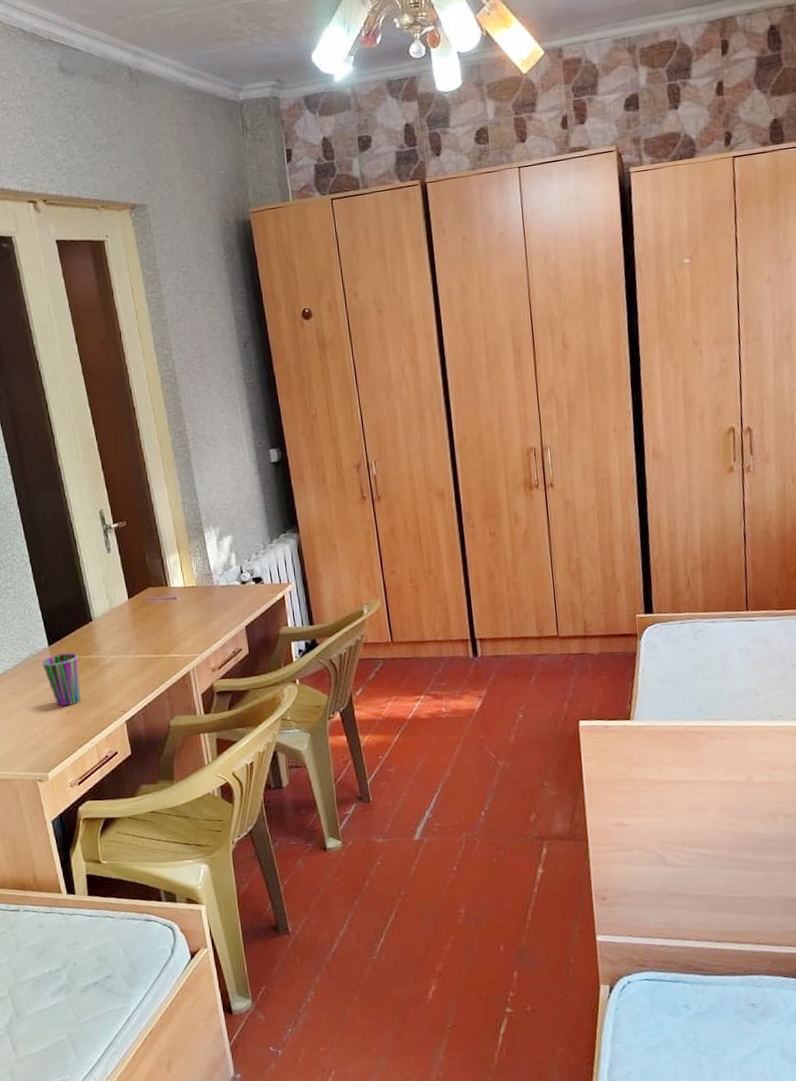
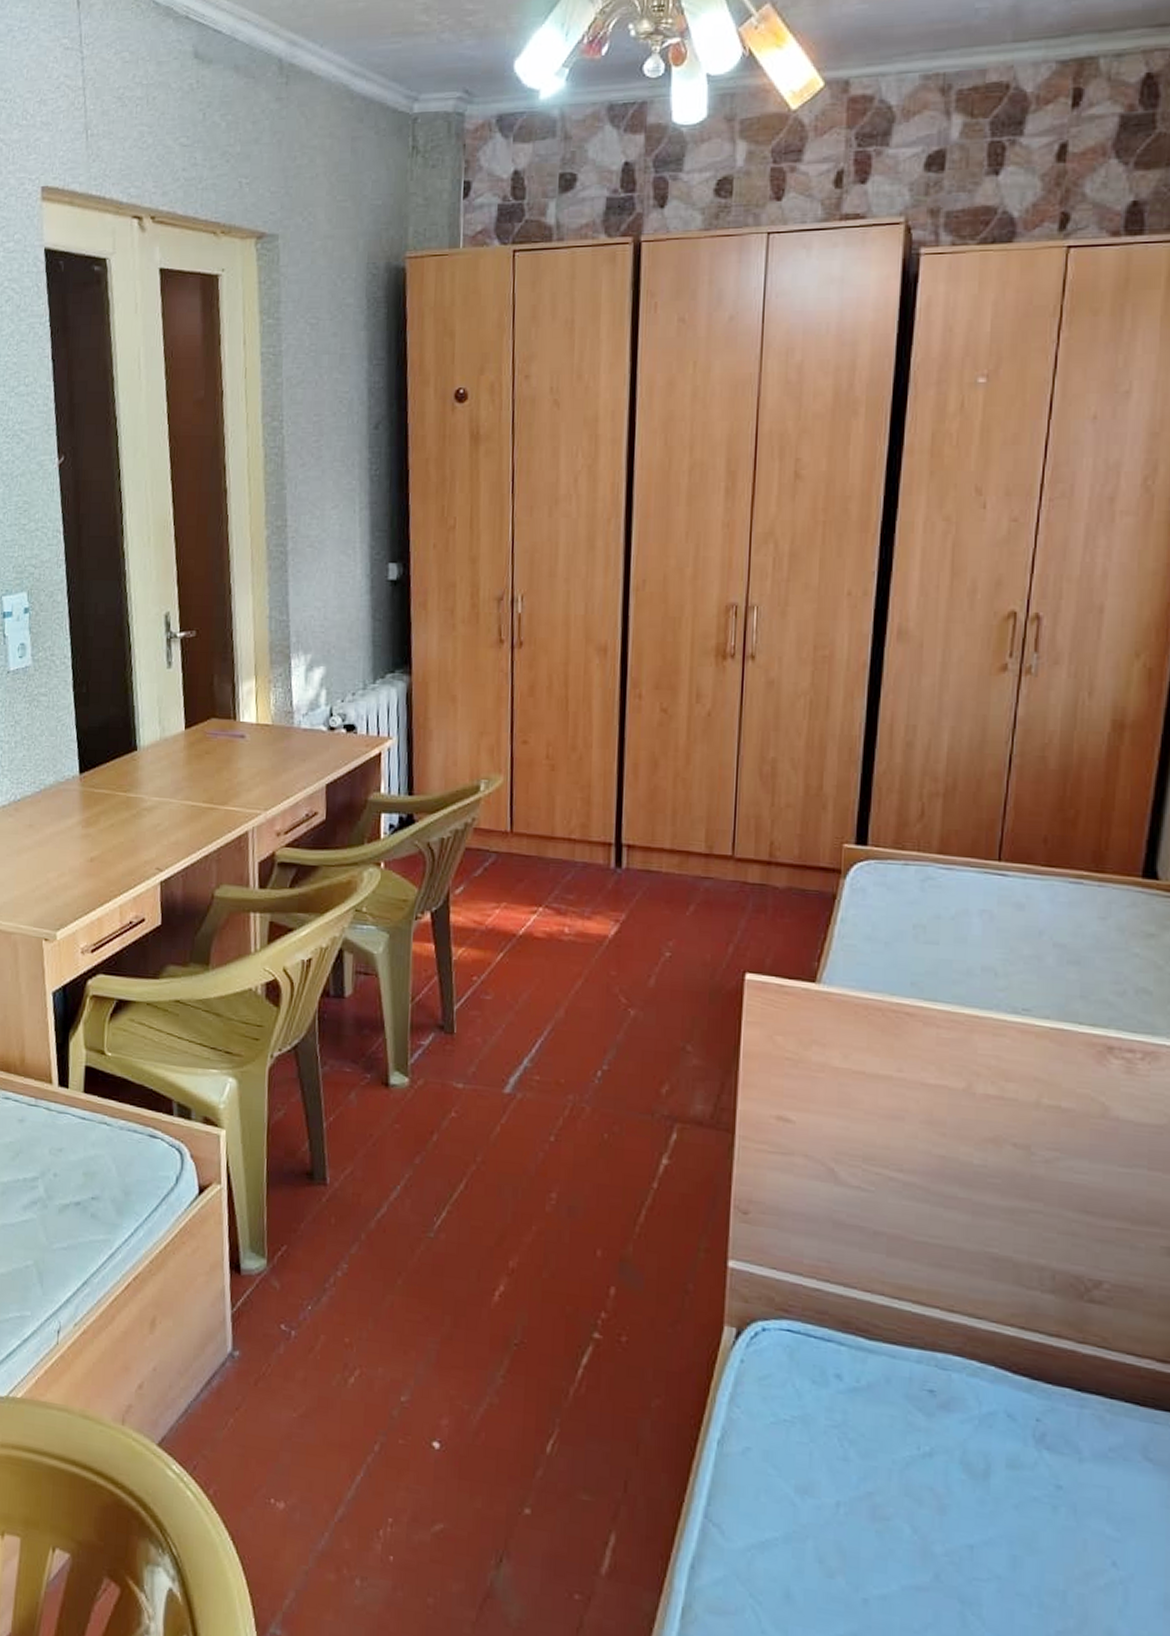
cup: present [42,653,81,707] -> none [69,785,113,852]

